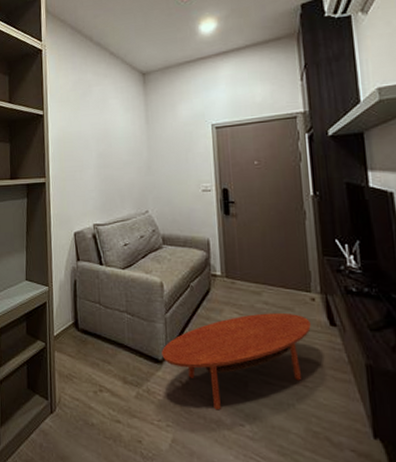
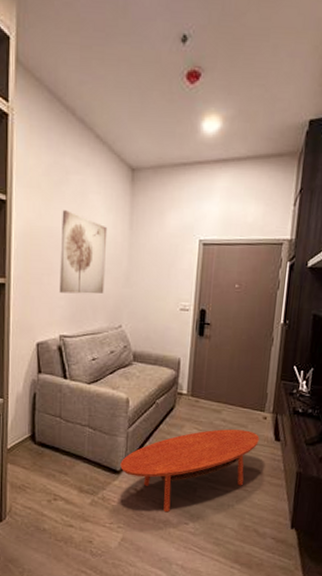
wall art: none [88,115,129,186] -> present [60,210,108,294]

